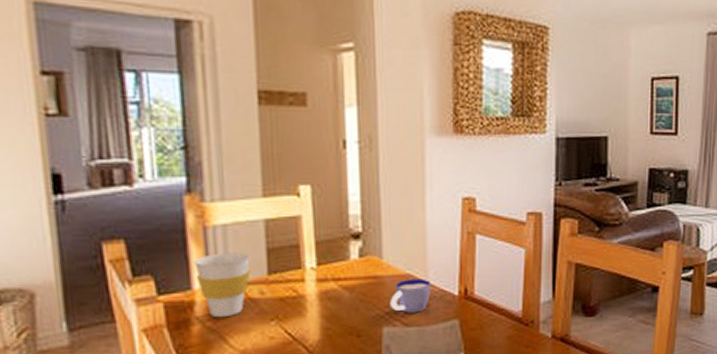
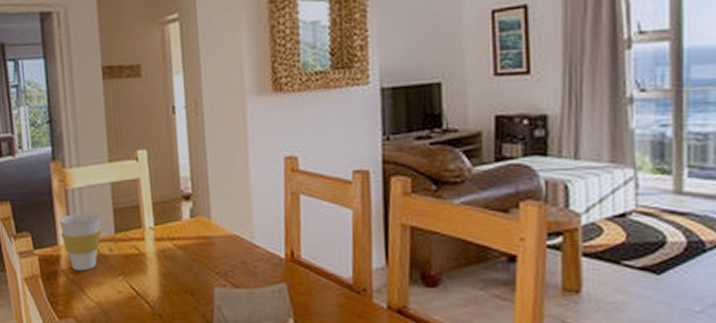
cup: present [390,278,432,313] -> none [219,240,258,274]

